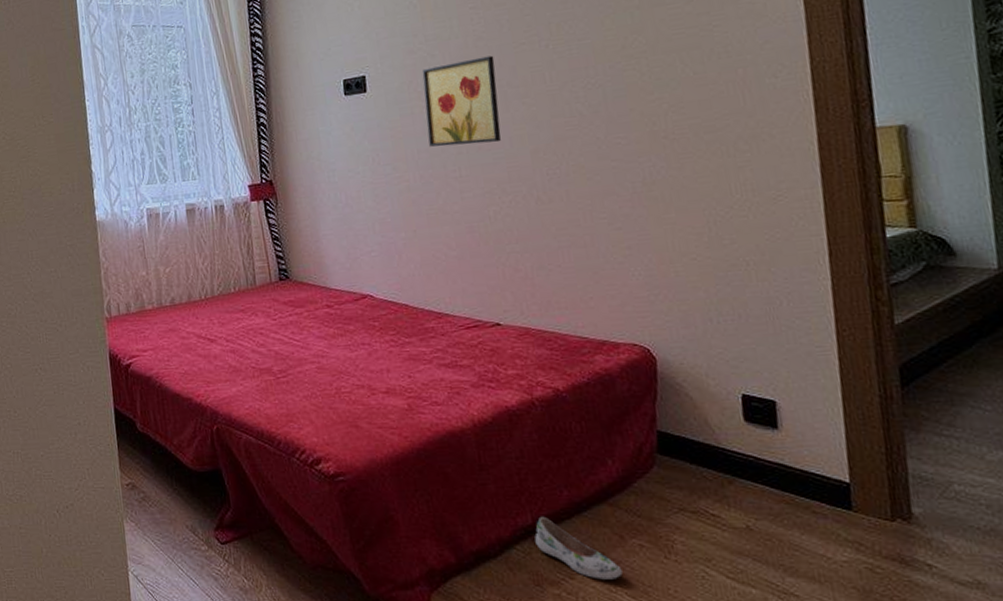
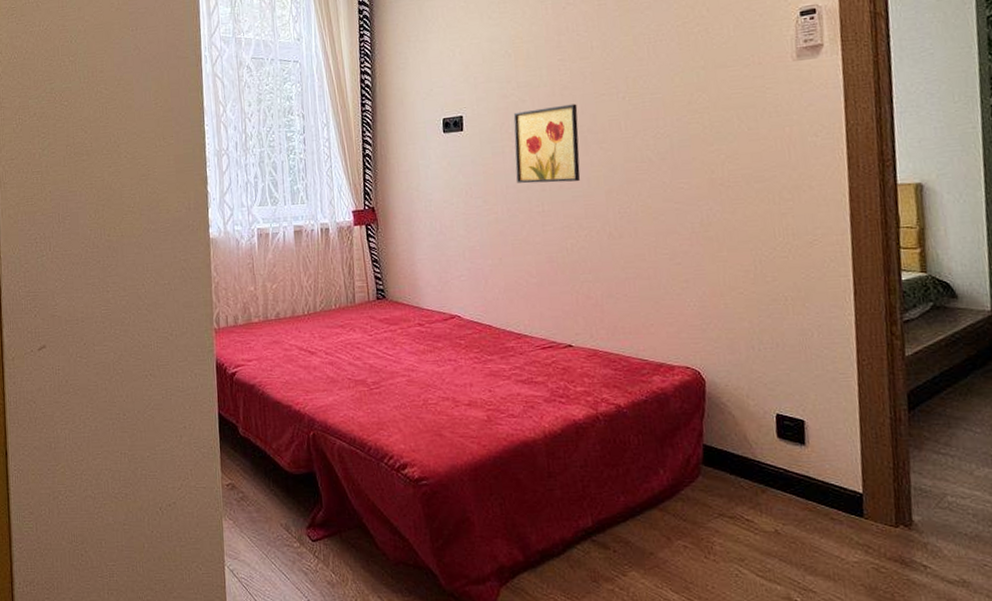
shoe: present [535,516,623,580] -> none [594,519,668,577]

